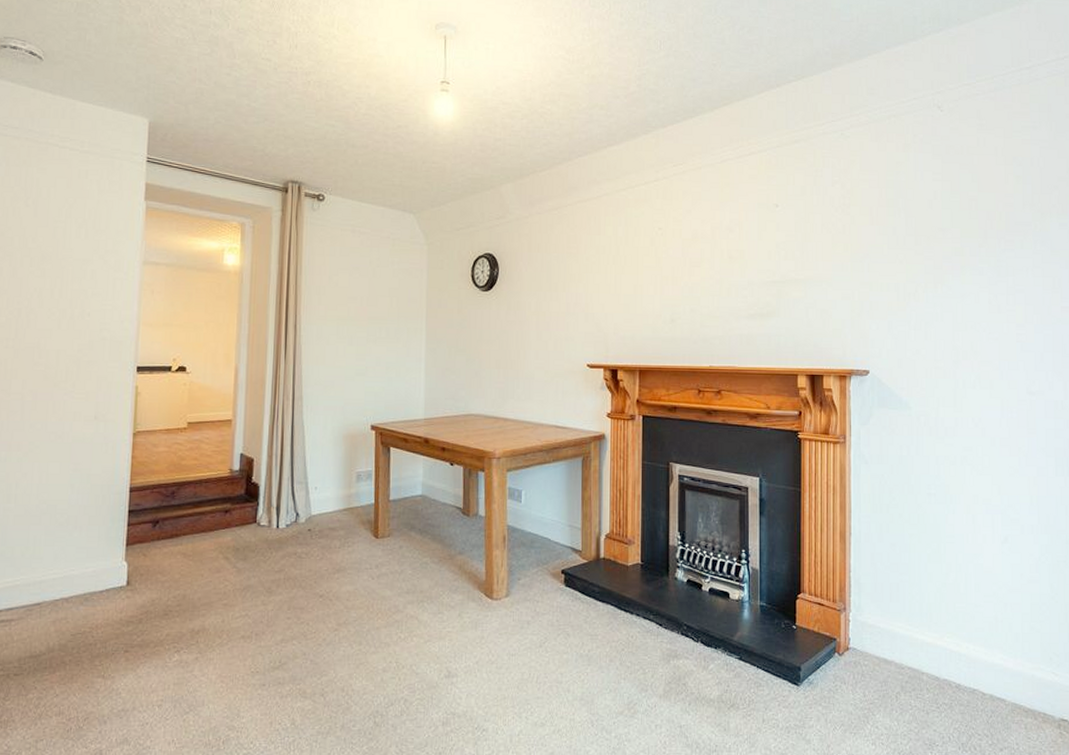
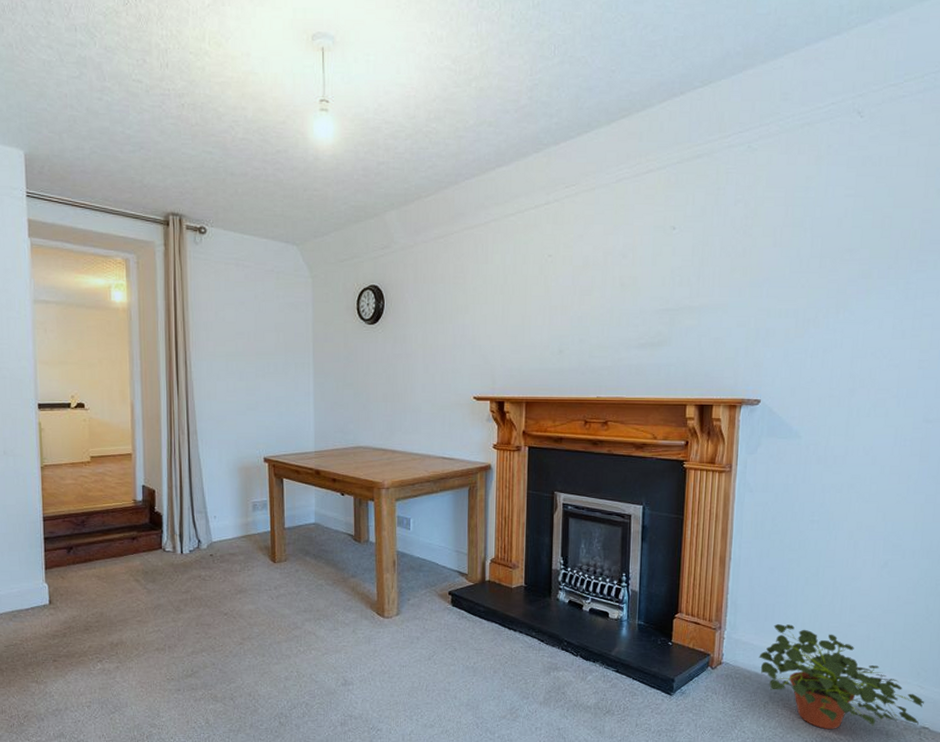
potted plant: none [887,605,1061,723] -> present [759,624,925,729]

